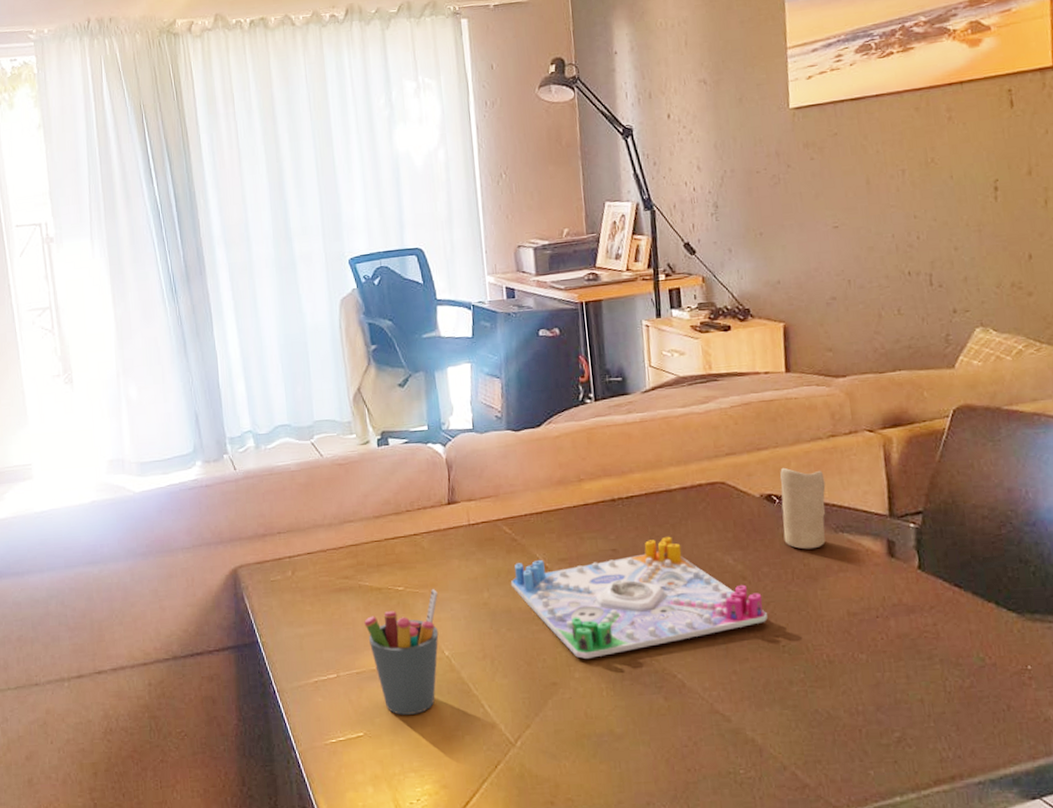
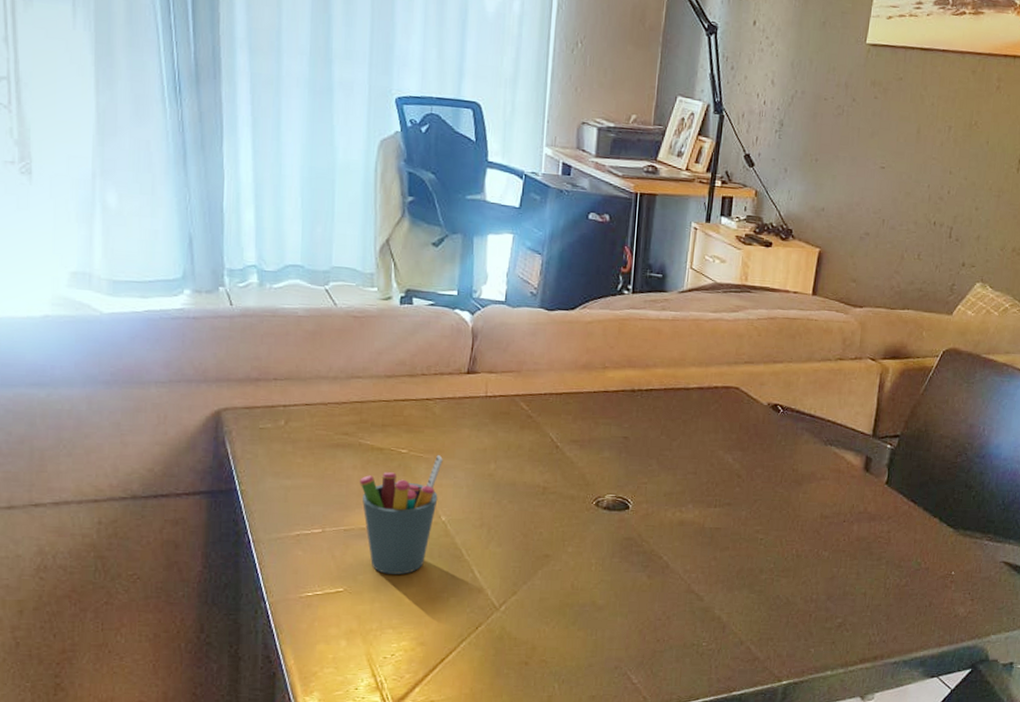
board game: present [510,536,767,659] -> none [519,431,753,535]
candle: present [780,467,826,550] -> none [780,381,826,457]

